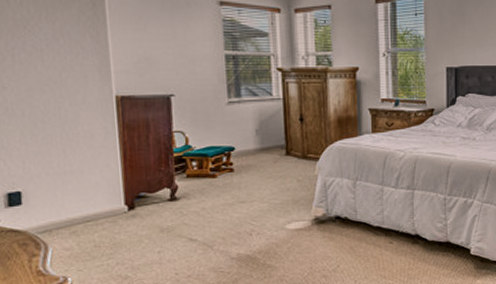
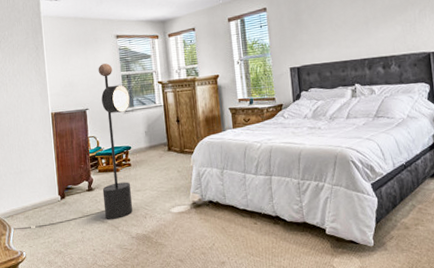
floor lamp: none [52,37,236,249] -> present [13,63,133,230]

